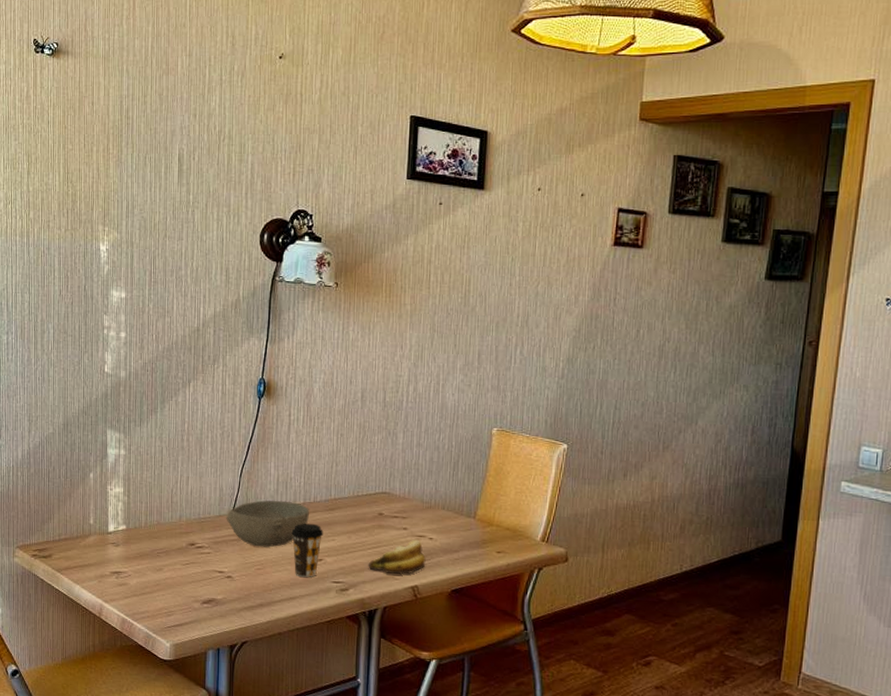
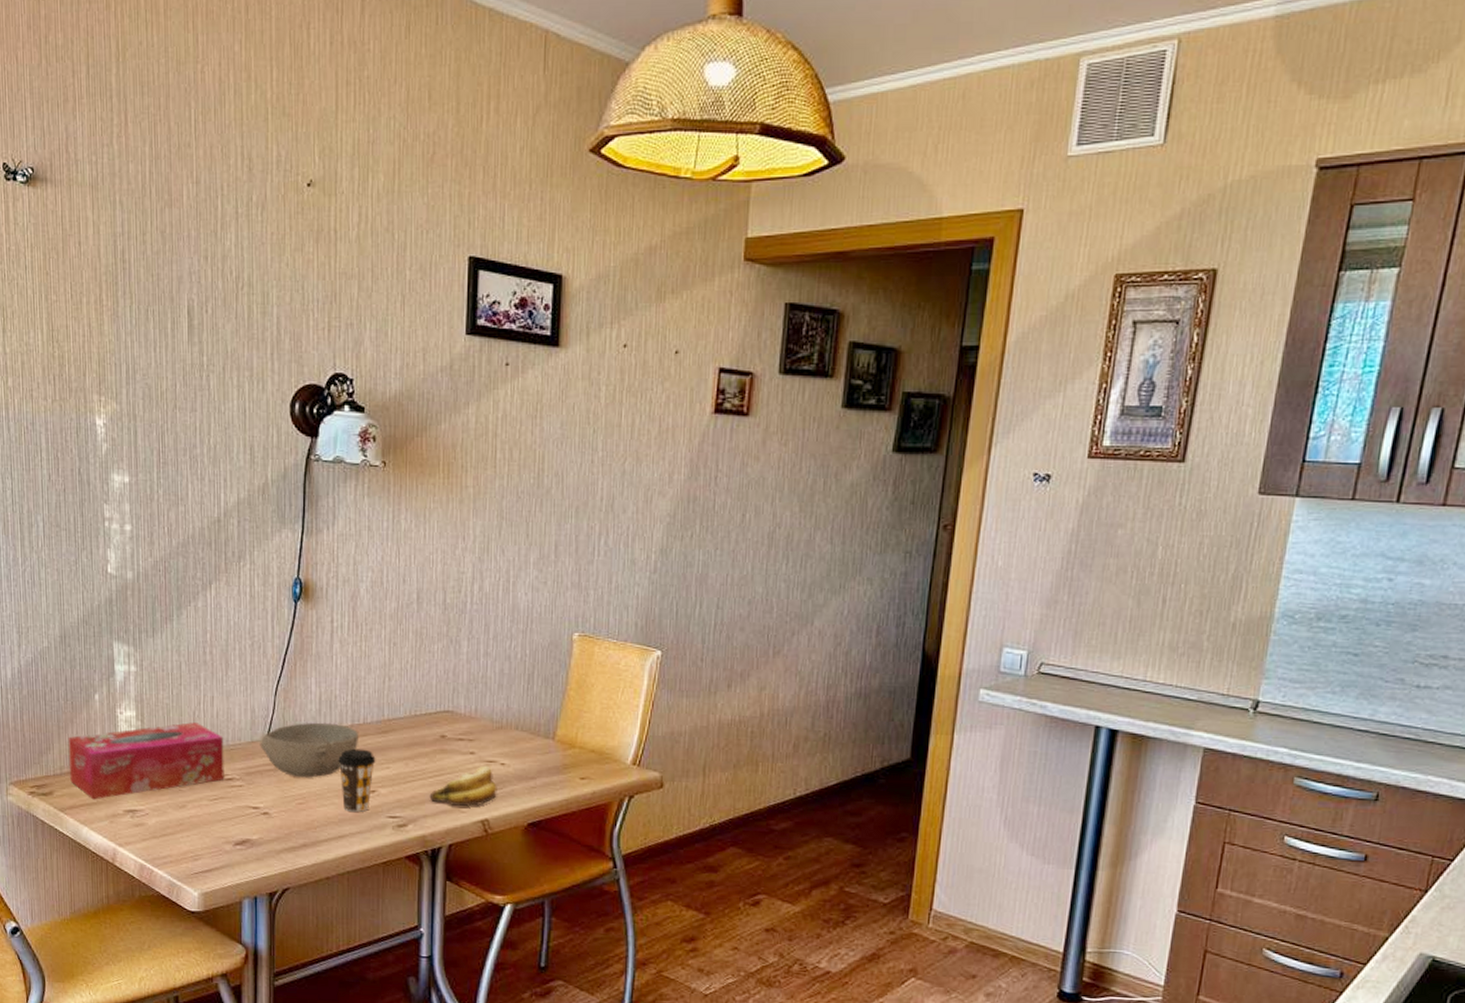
tissue box: none [66,498,196,563] -> present [68,722,224,800]

